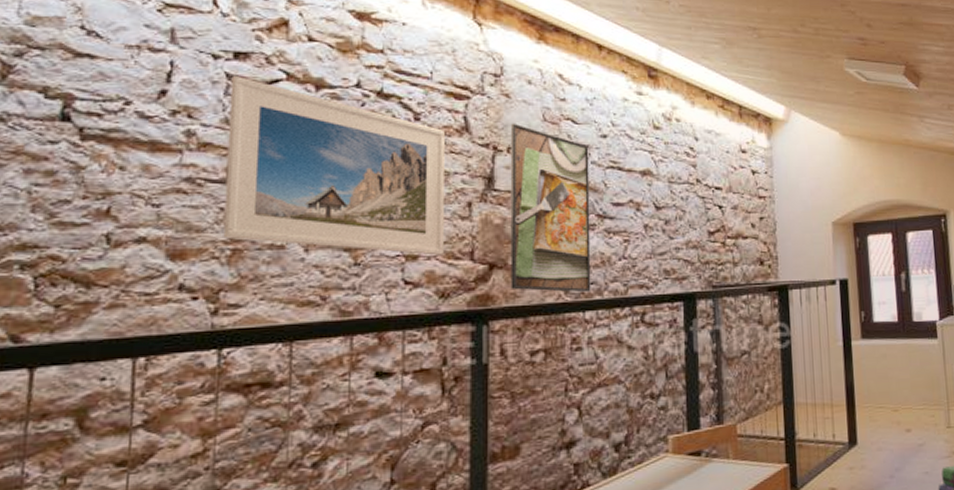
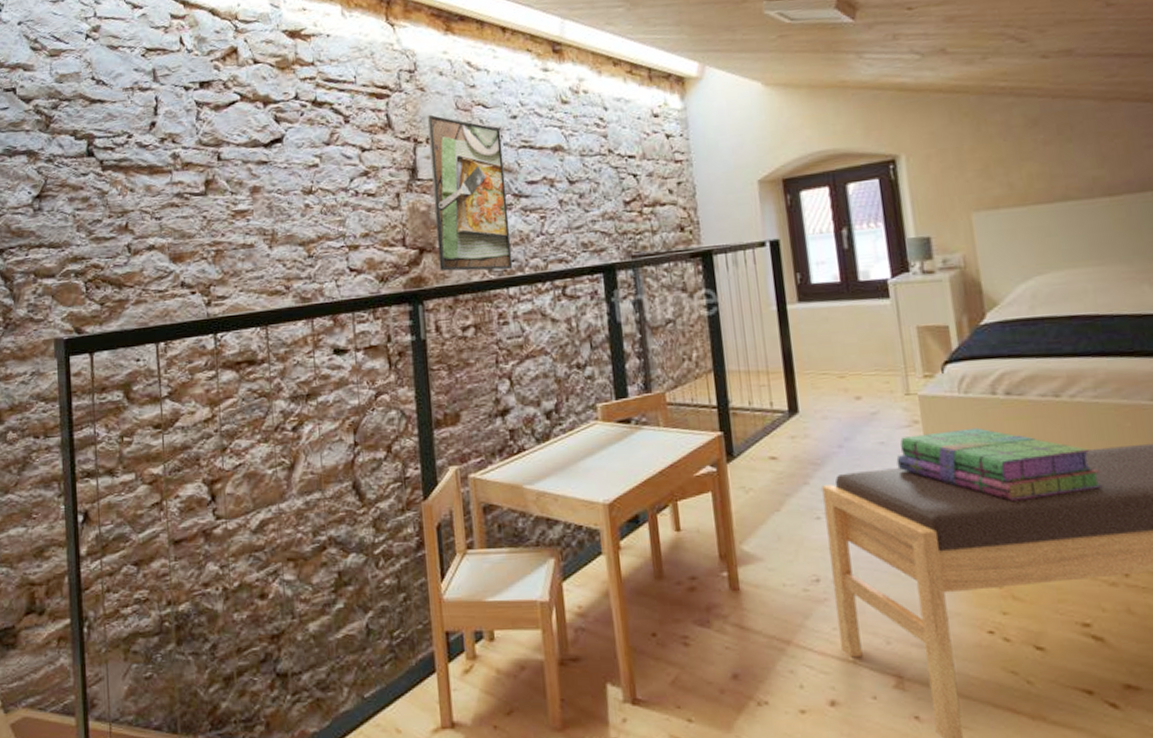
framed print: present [223,75,445,256] -> none [200,102,380,244]

